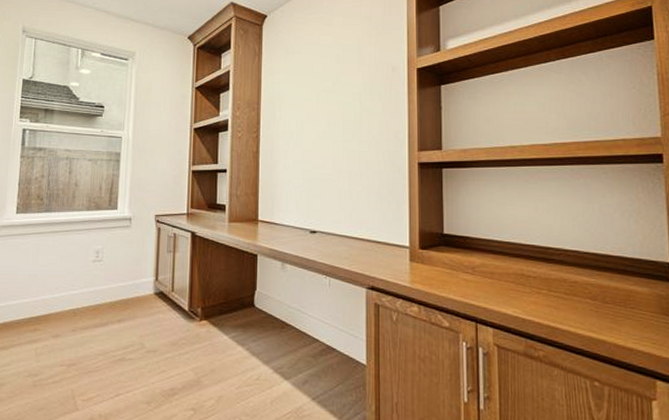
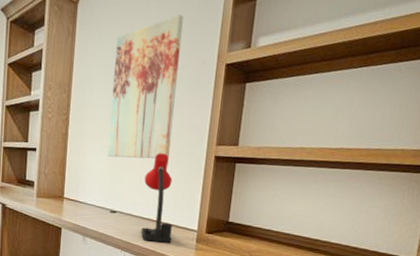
wall art: none [302,27,369,172] -> present [107,15,183,159]
desk lamp: none [345,164,382,264] -> present [141,153,172,243]

